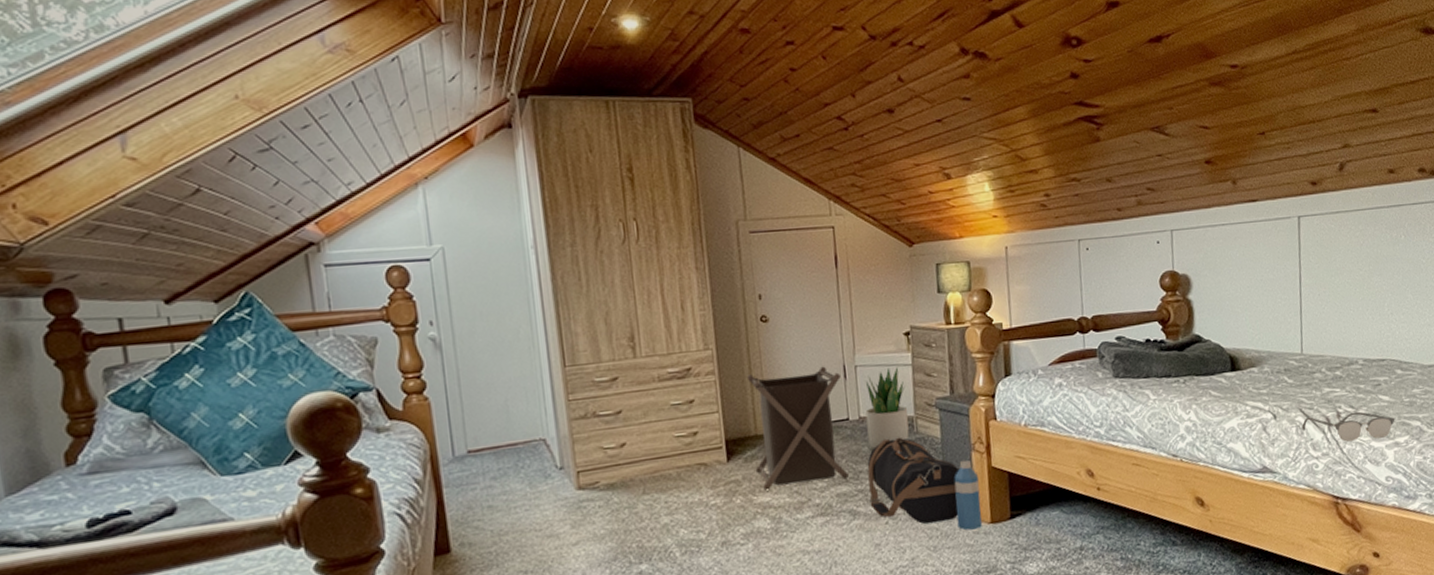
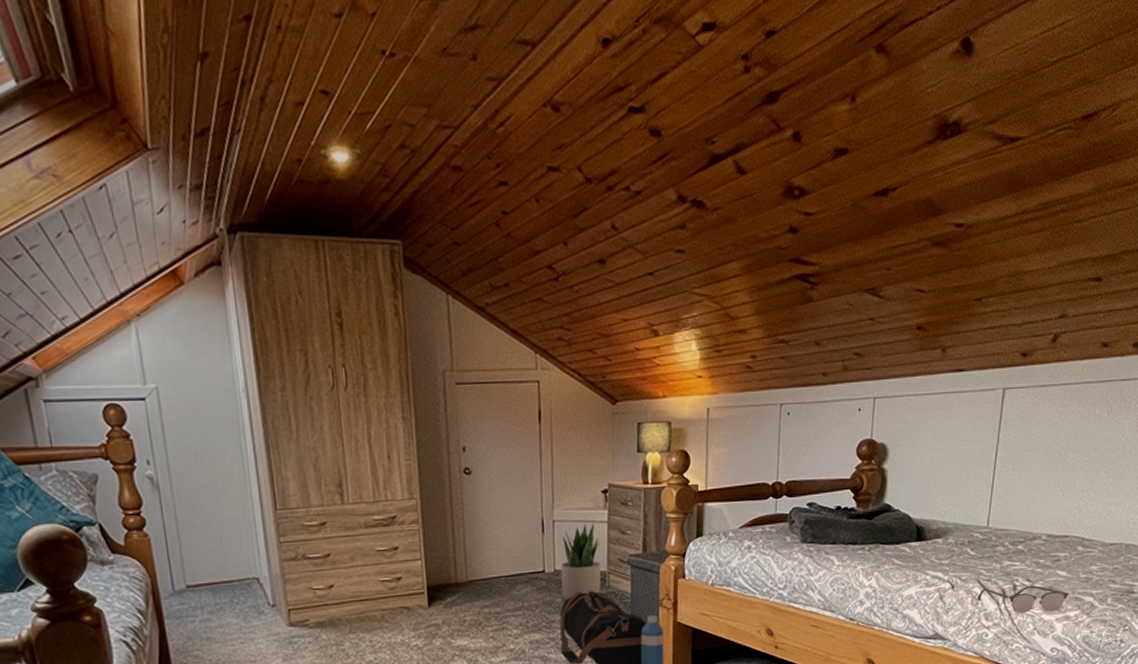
laundry basket: present [746,366,849,491] -> none [448,520,542,635]

